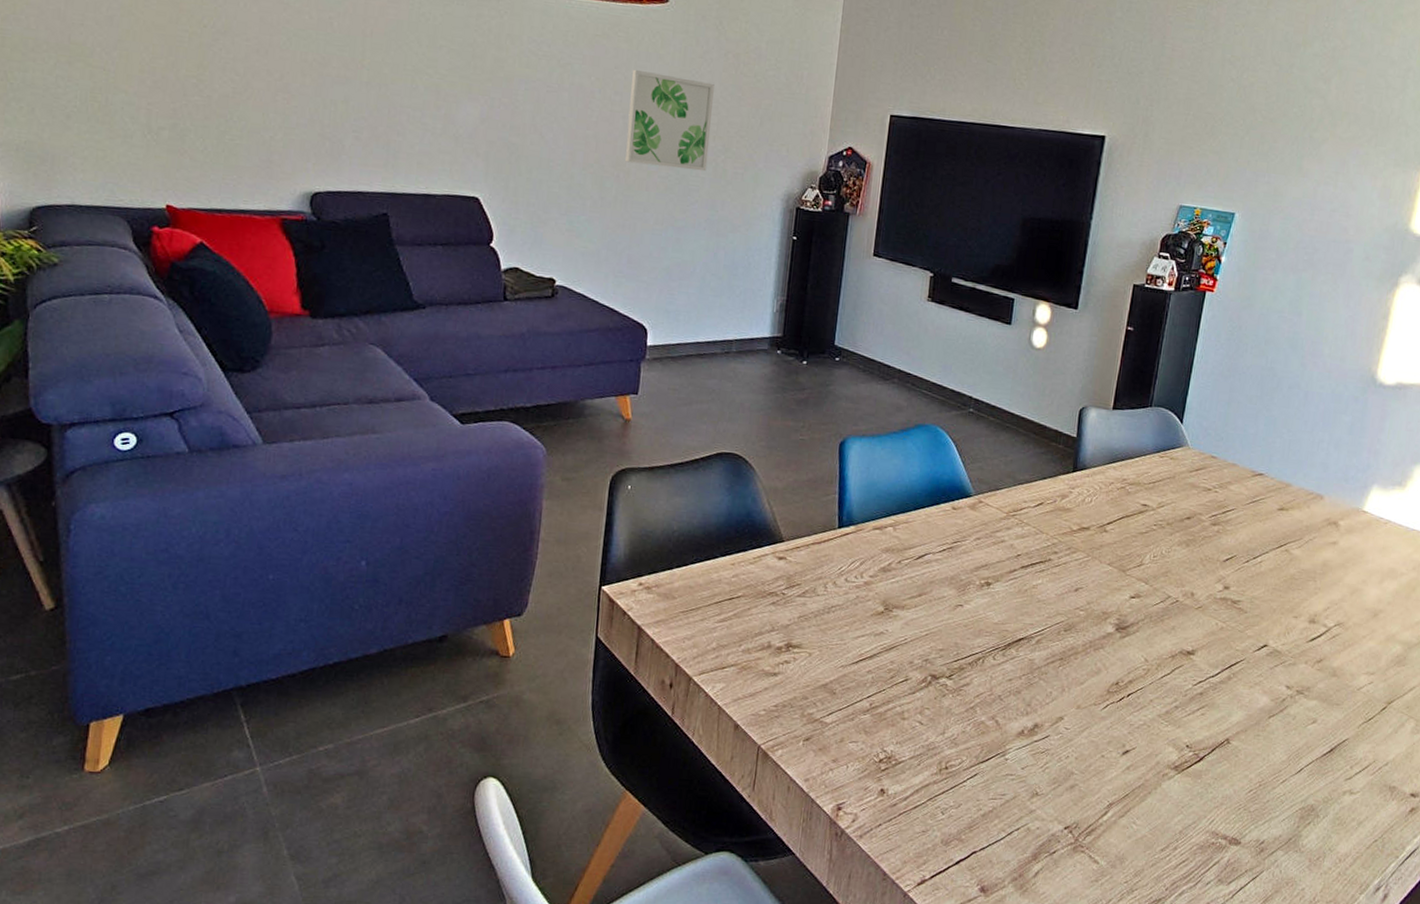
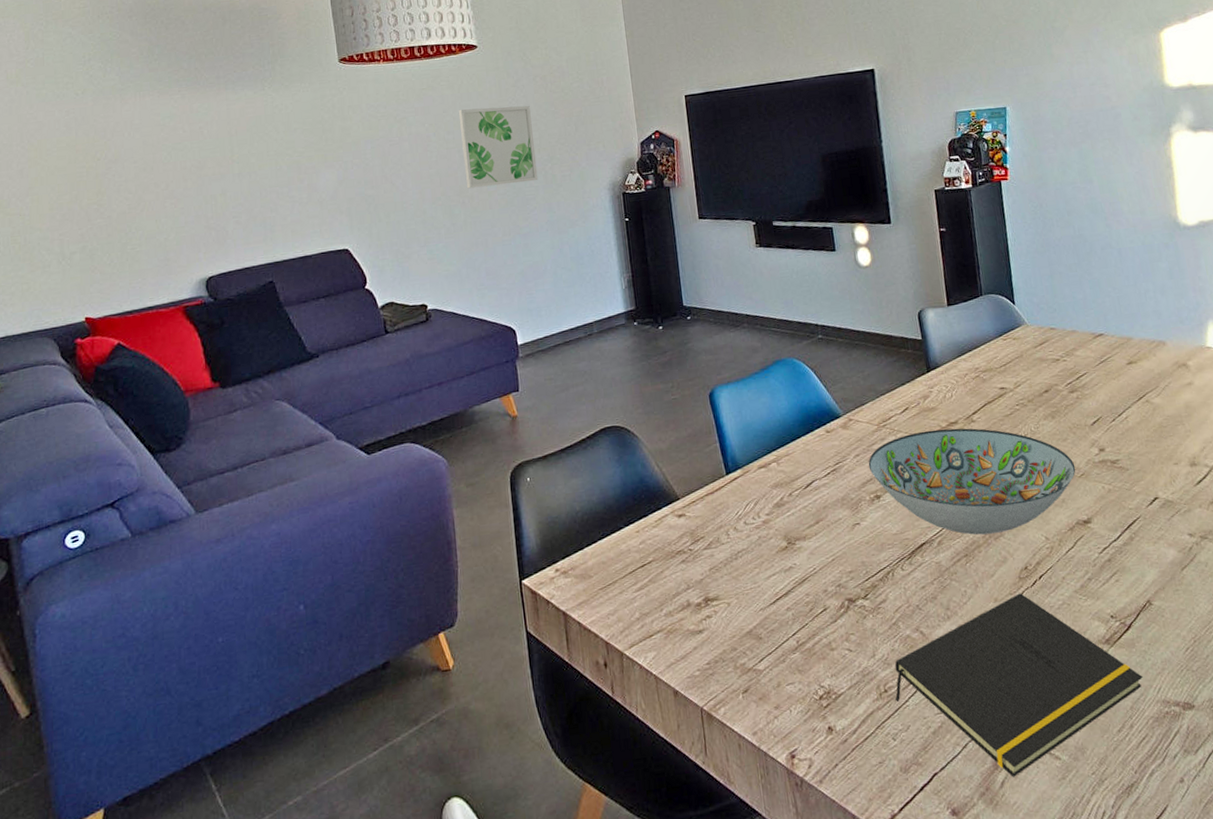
notepad: none [954,705,1200,871] -> present [894,593,1143,778]
decorative bowl: none [986,529,1196,645] -> present [868,428,1076,535]

